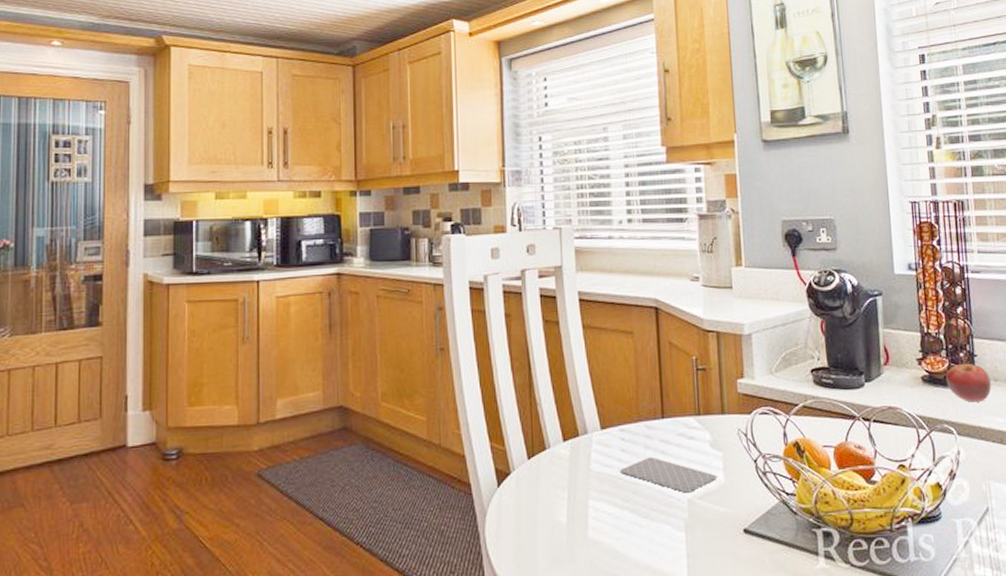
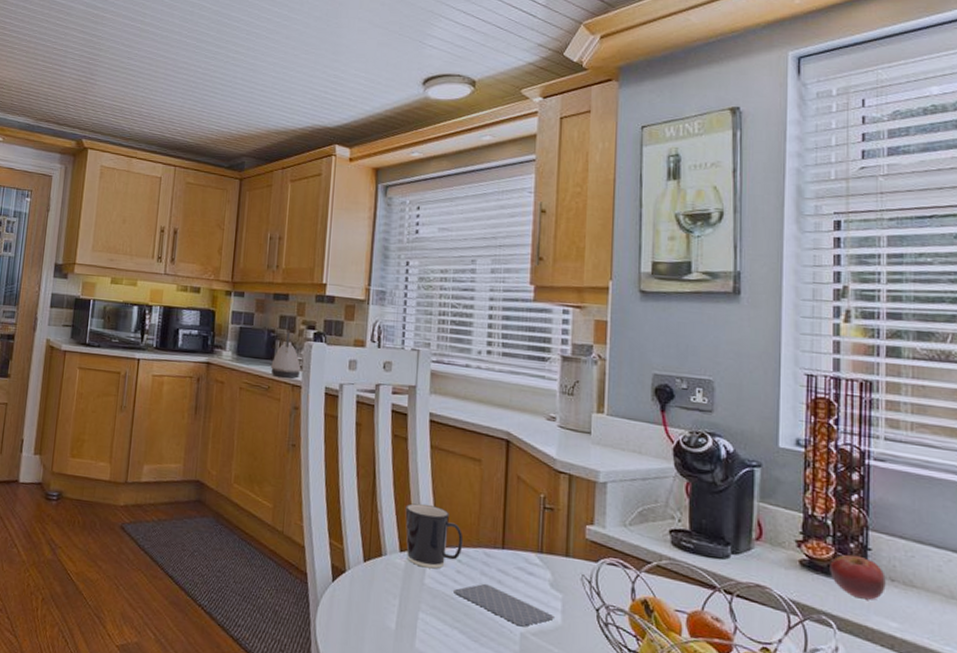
kettle: none [409,224,442,278] -> present [271,329,301,379]
mug: none [564,386,625,453] -> present [405,503,464,569]

